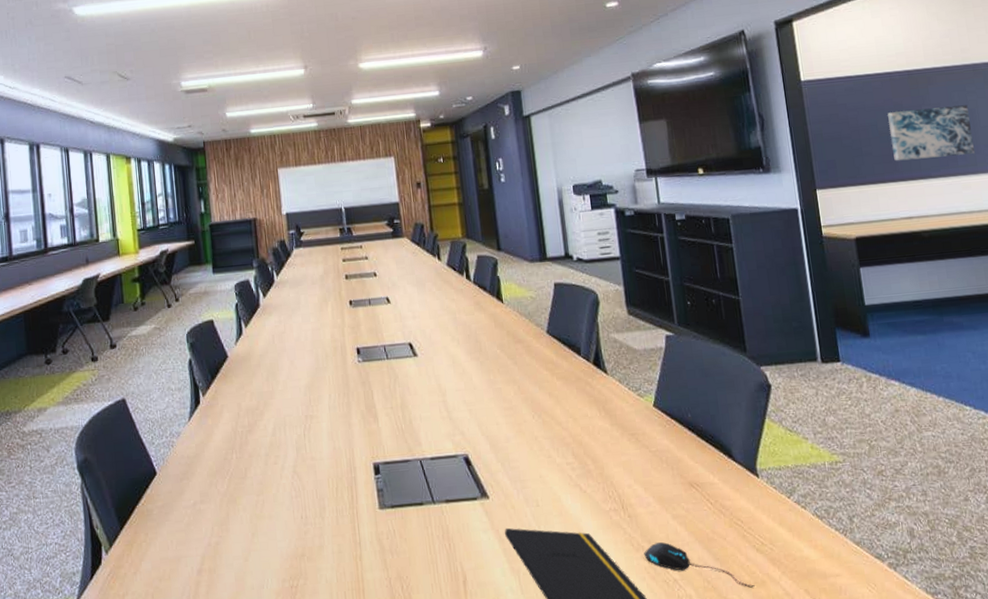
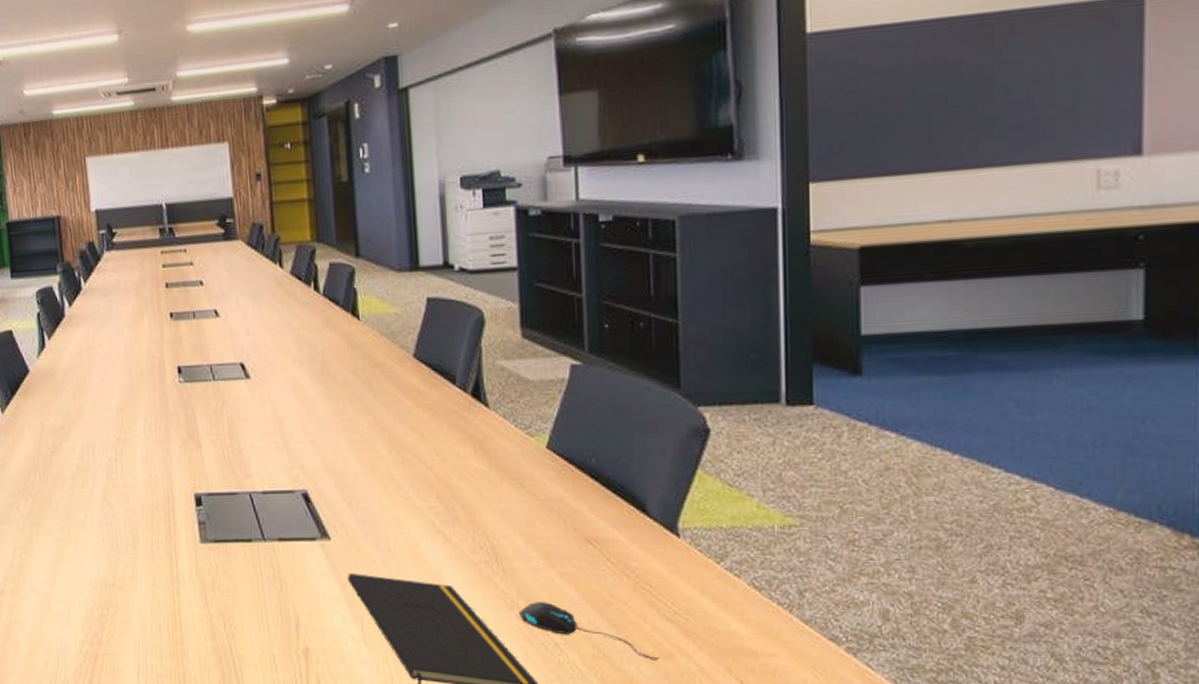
wall art: present [887,105,975,161] -> none [936,62,1070,144]

